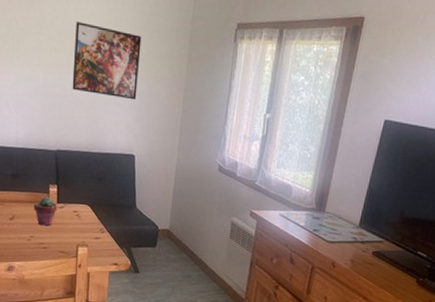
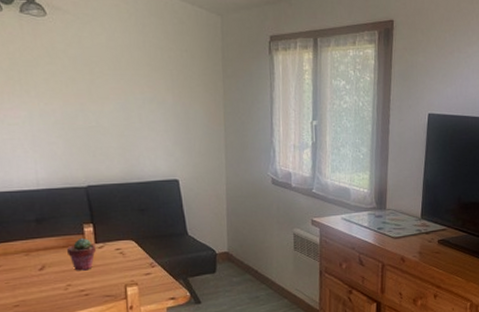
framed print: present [72,22,142,100] -> none [92,48,172,123]

